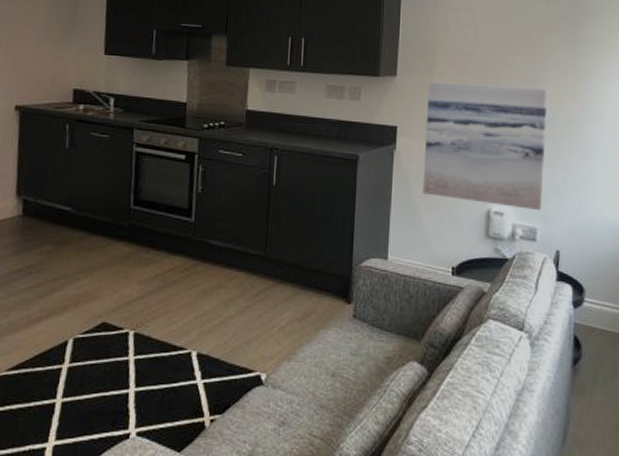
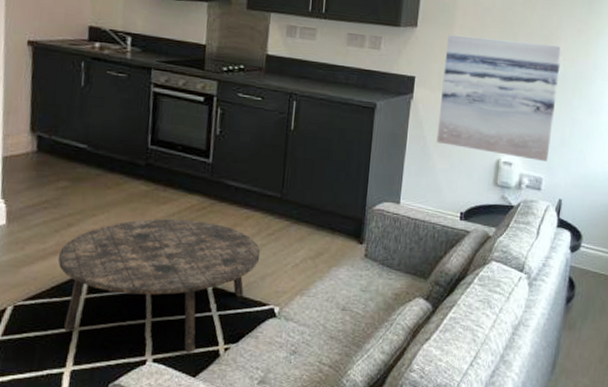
coffee table: none [41,281,246,425] -> present [57,218,261,353]

